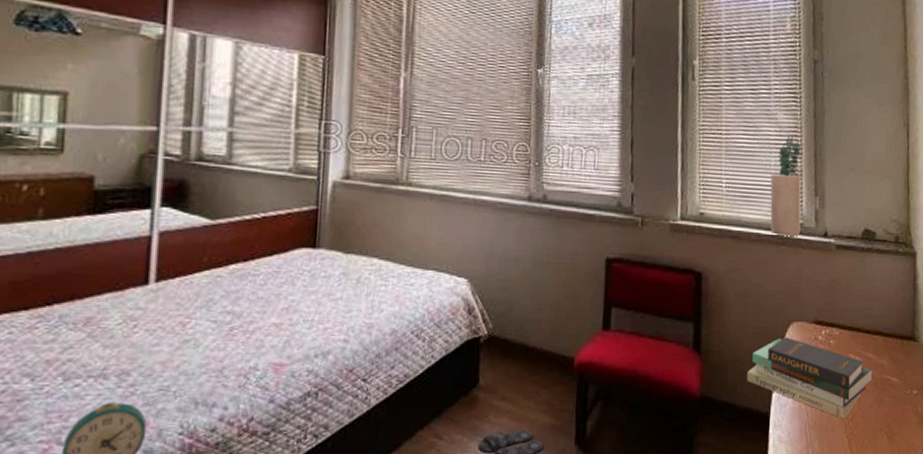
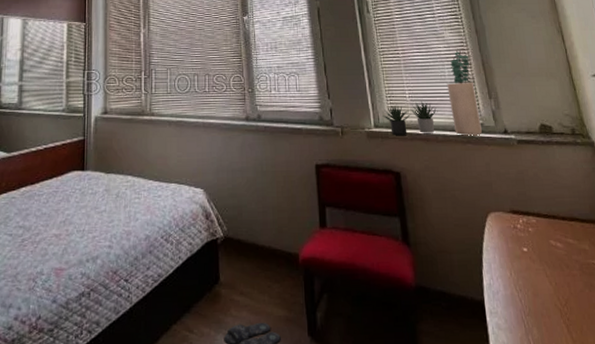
succulent plant: none [692,192,756,231] -> present [382,100,438,135]
books: present [746,337,872,420] -> none [455,227,577,306]

